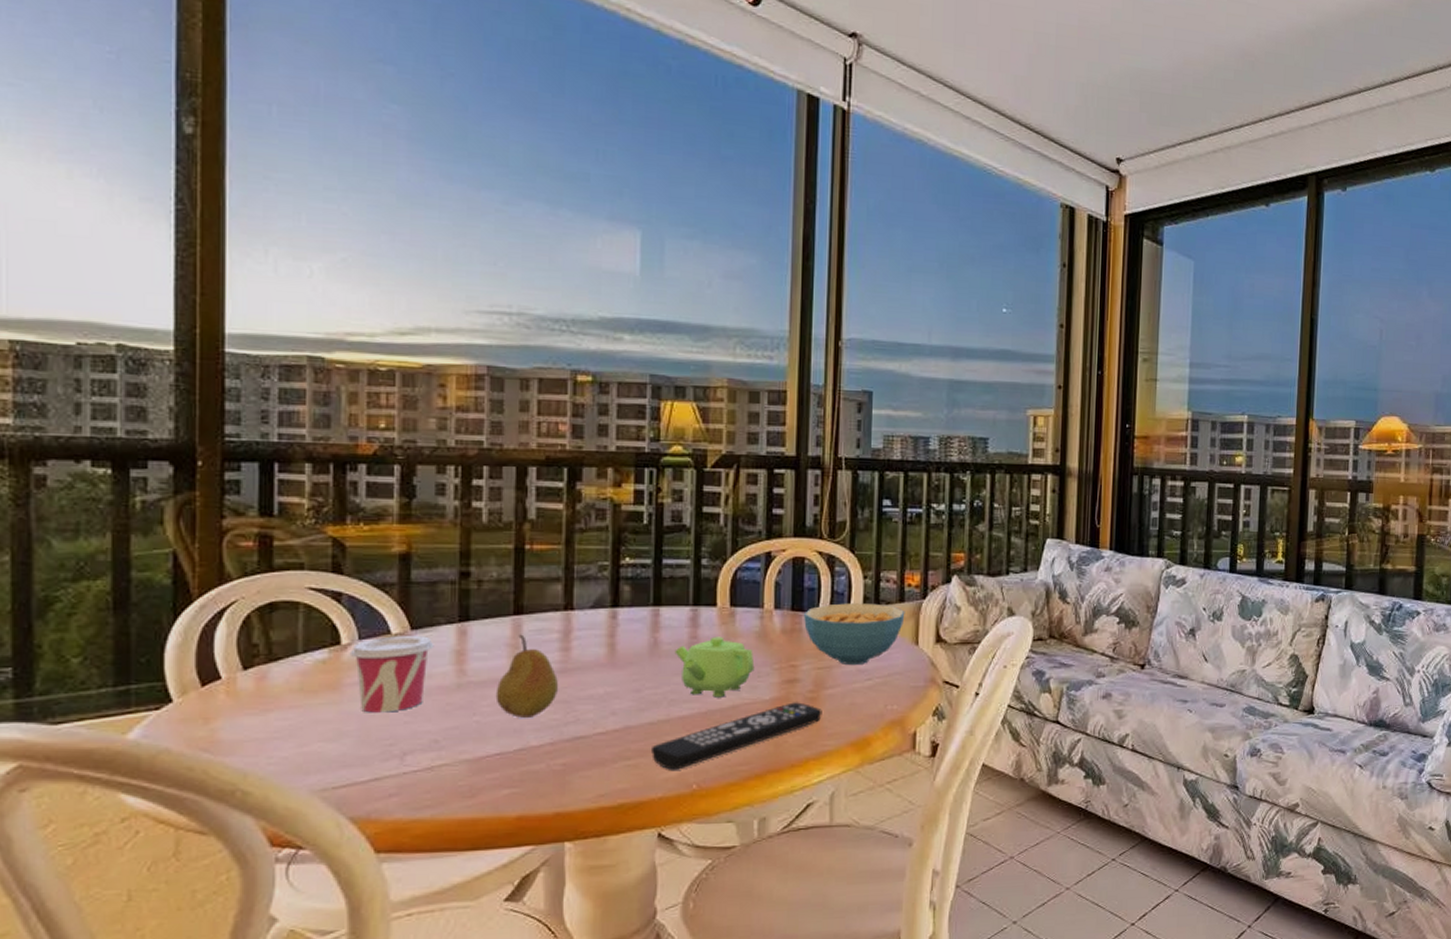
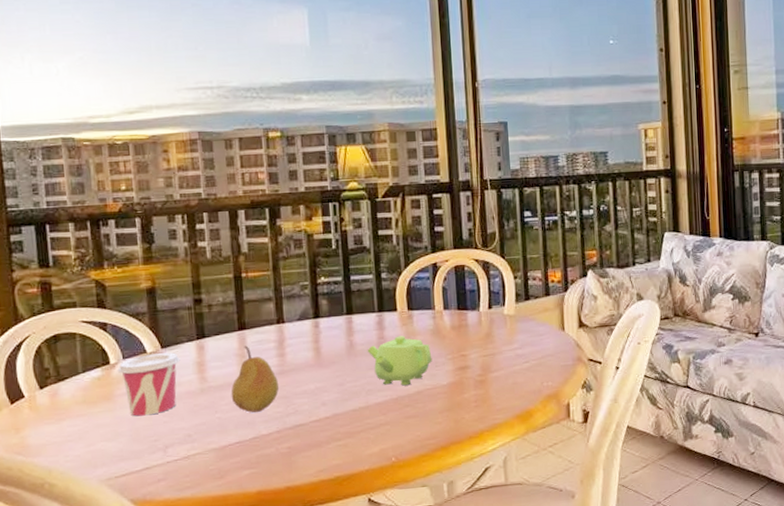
remote control: present [652,702,822,770] -> none [356,385,491,447]
cereal bowl: present [803,603,905,666] -> none [467,298,551,352]

